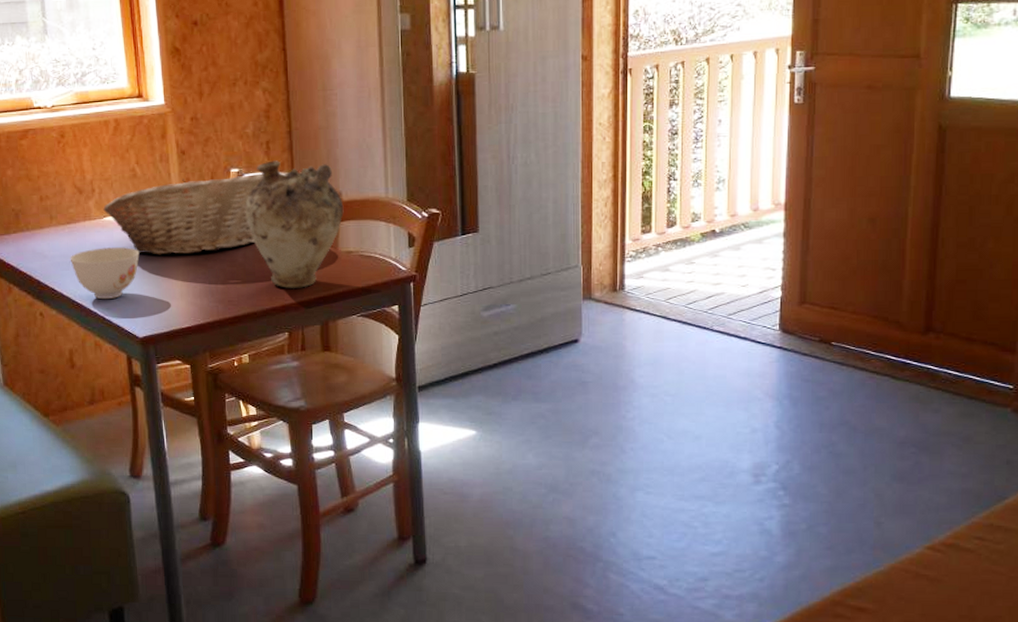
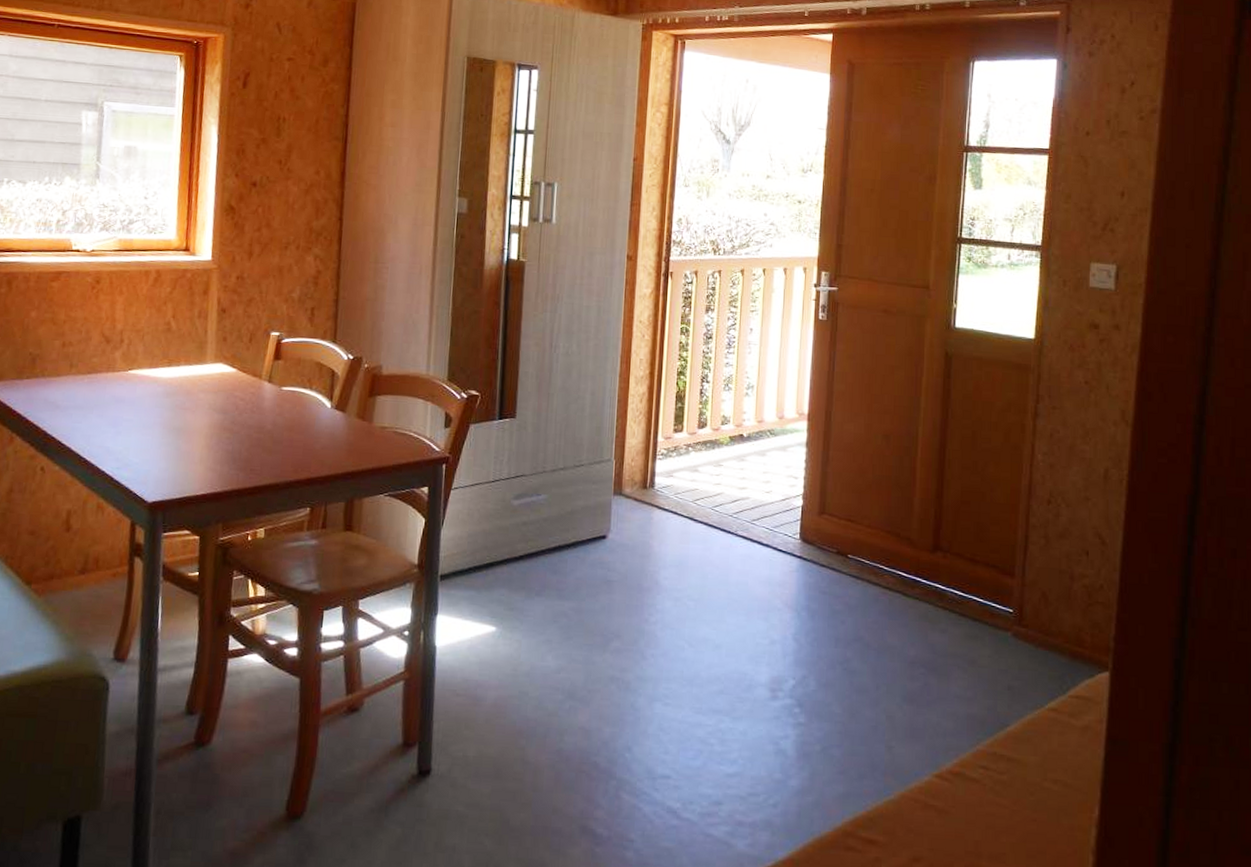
bowl: present [70,247,140,300] -> none [84,402,162,459]
fruit basket: present [103,173,263,255] -> none [129,337,304,417]
vase: present [245,160,344,288] -> none [280,327,383,462]

